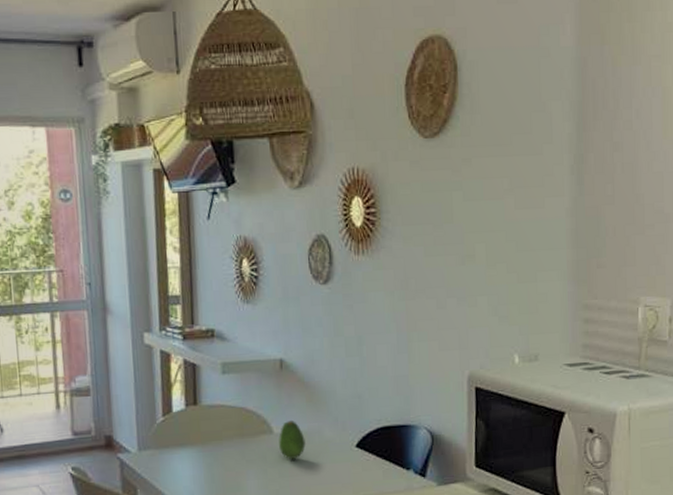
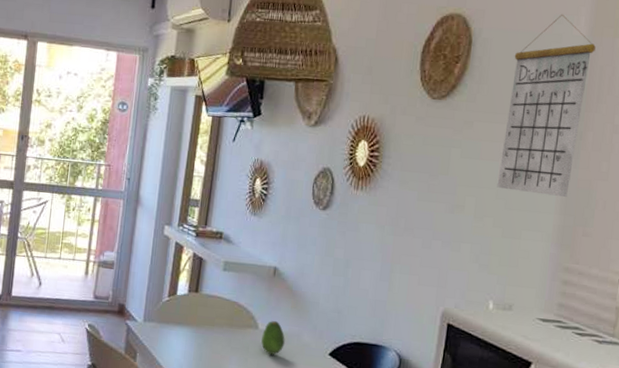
calendar: none [503,24,585,230] -> present [497,14,596,198]

